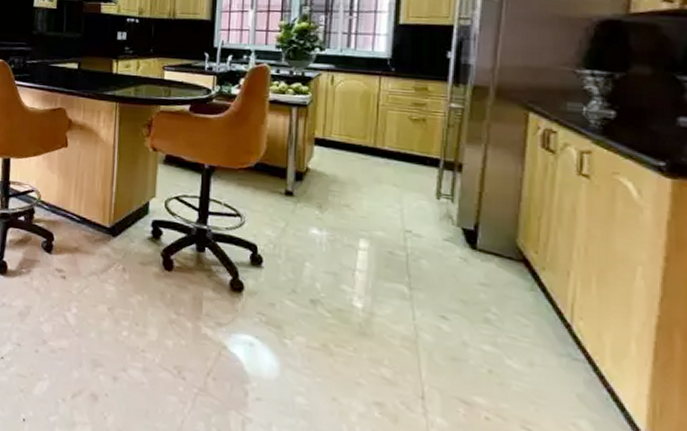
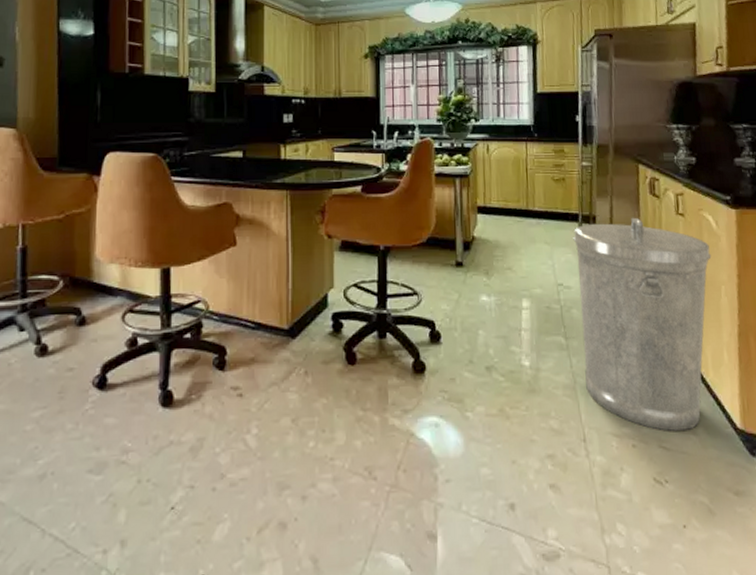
trash can: none [430,170,626,419] -> present [573,217,712,431]

